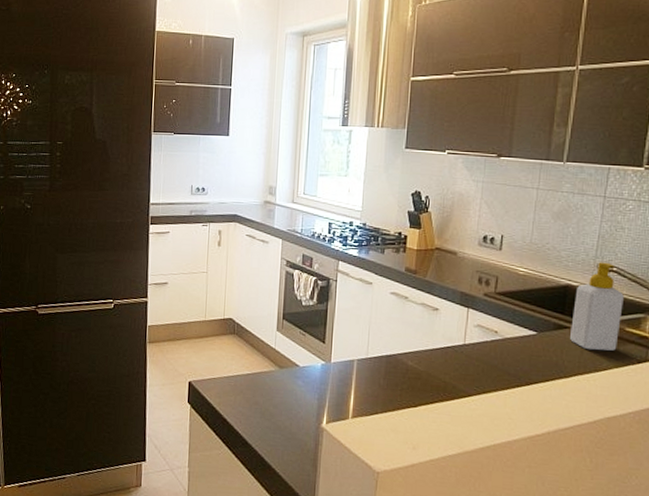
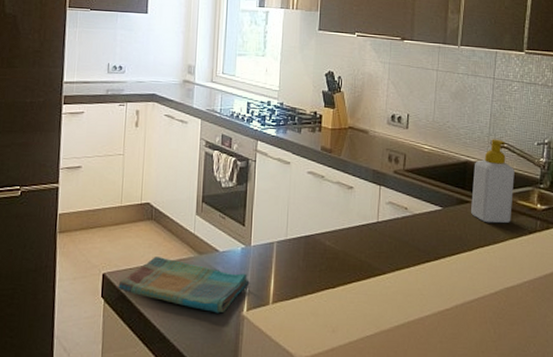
dish towel: none [203,368,328,424] -> present [118,257,249,313]

